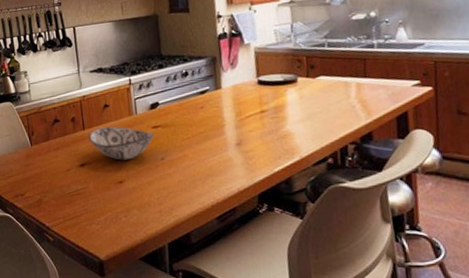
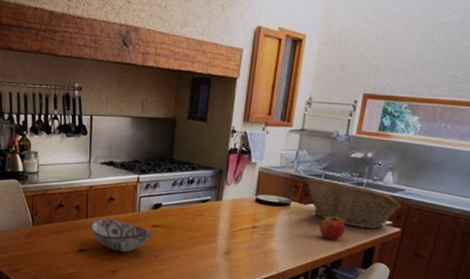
fruit basket: none [307,47,427,94] -> present [305,177,402,229]
apple: none [336,85,367,112] -> present [319,216,346,240]

